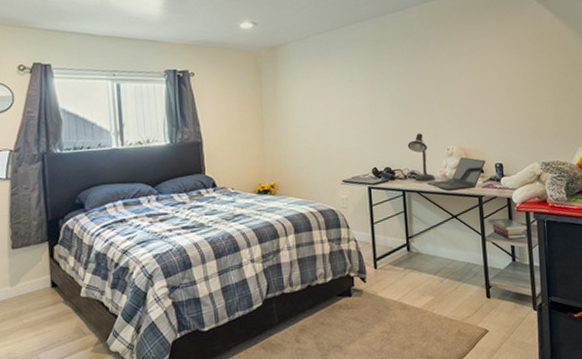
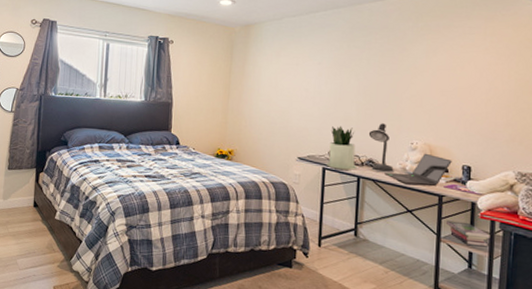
planter: none [371,141,401,187] -> present [326,125,357,171]

